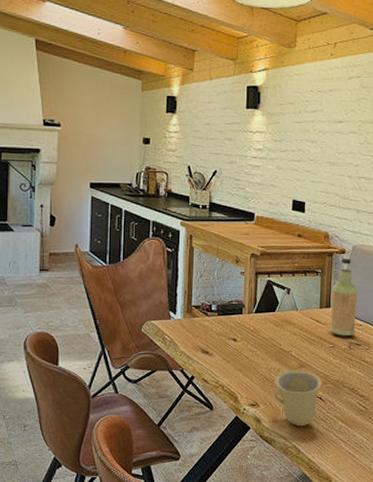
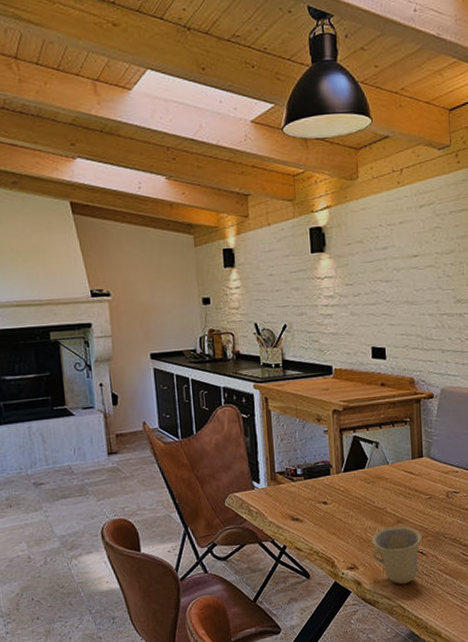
bottle: present [330,258,358,335] -> none [423,402,452,485]

